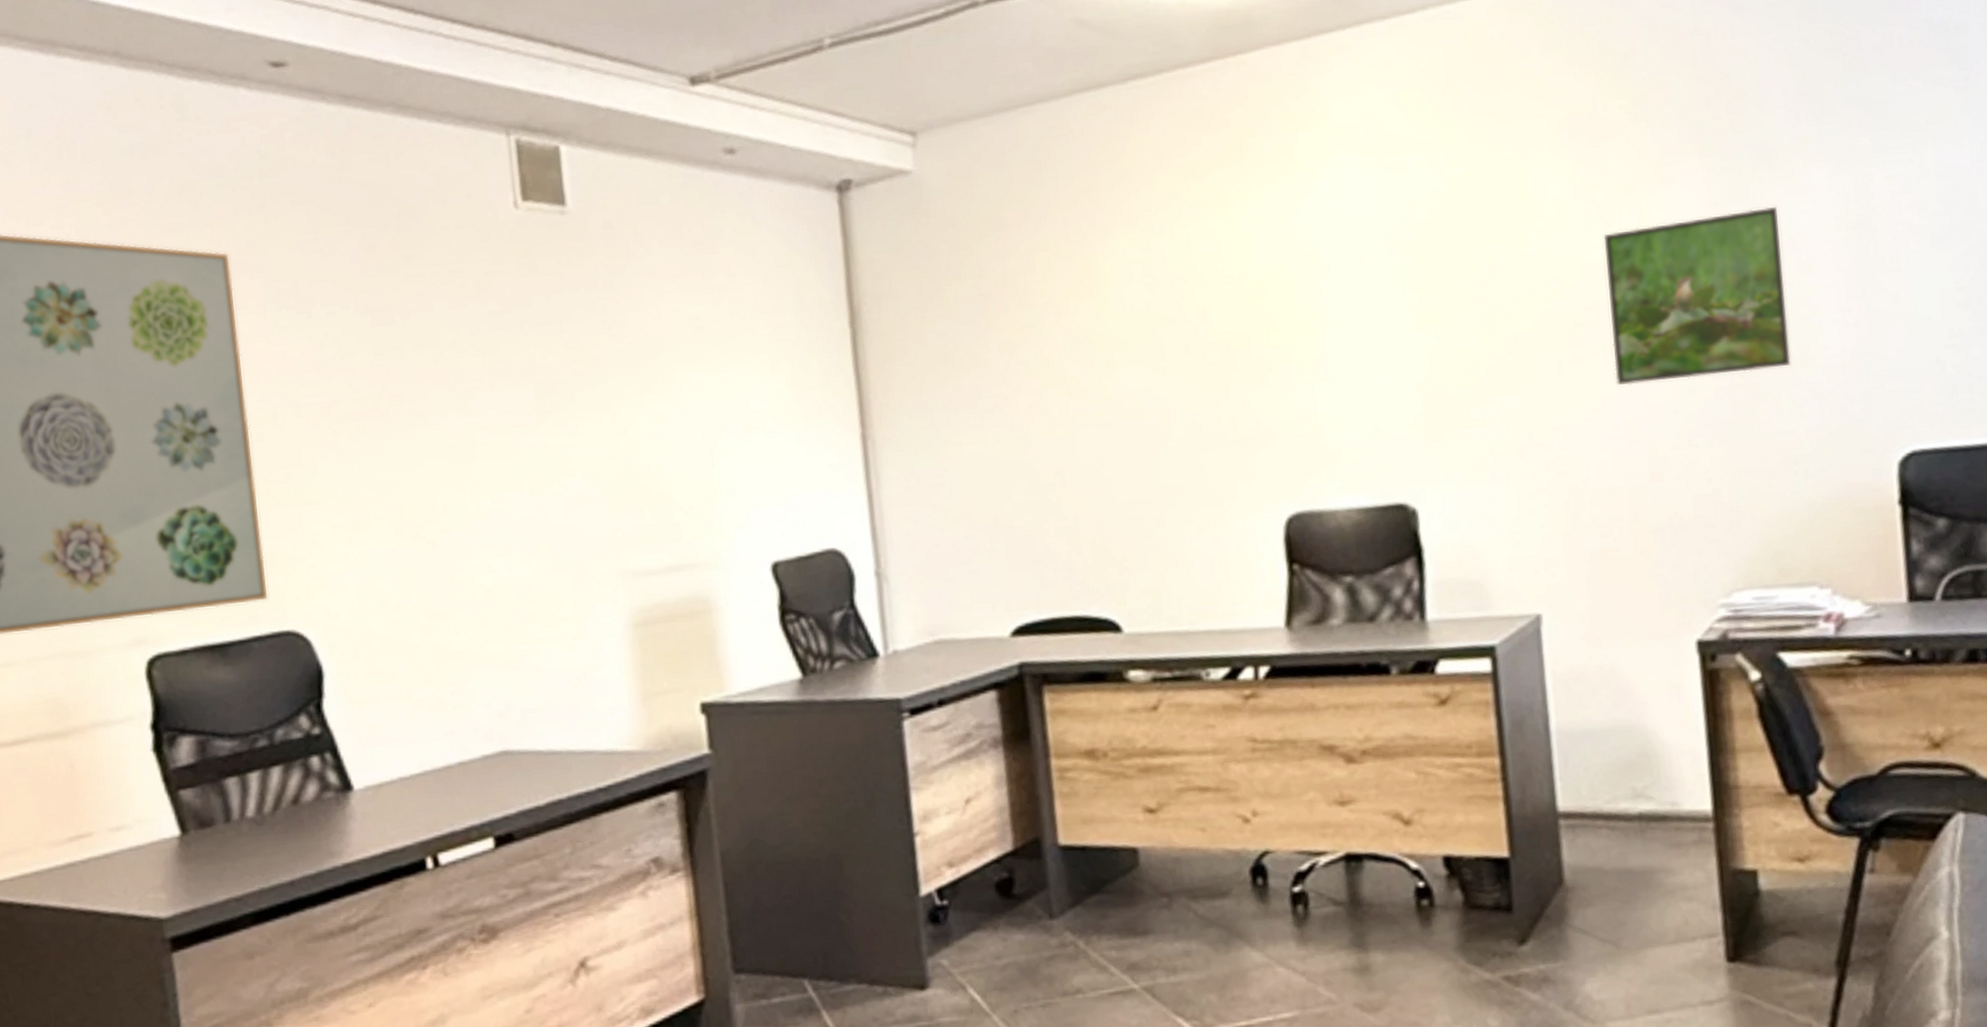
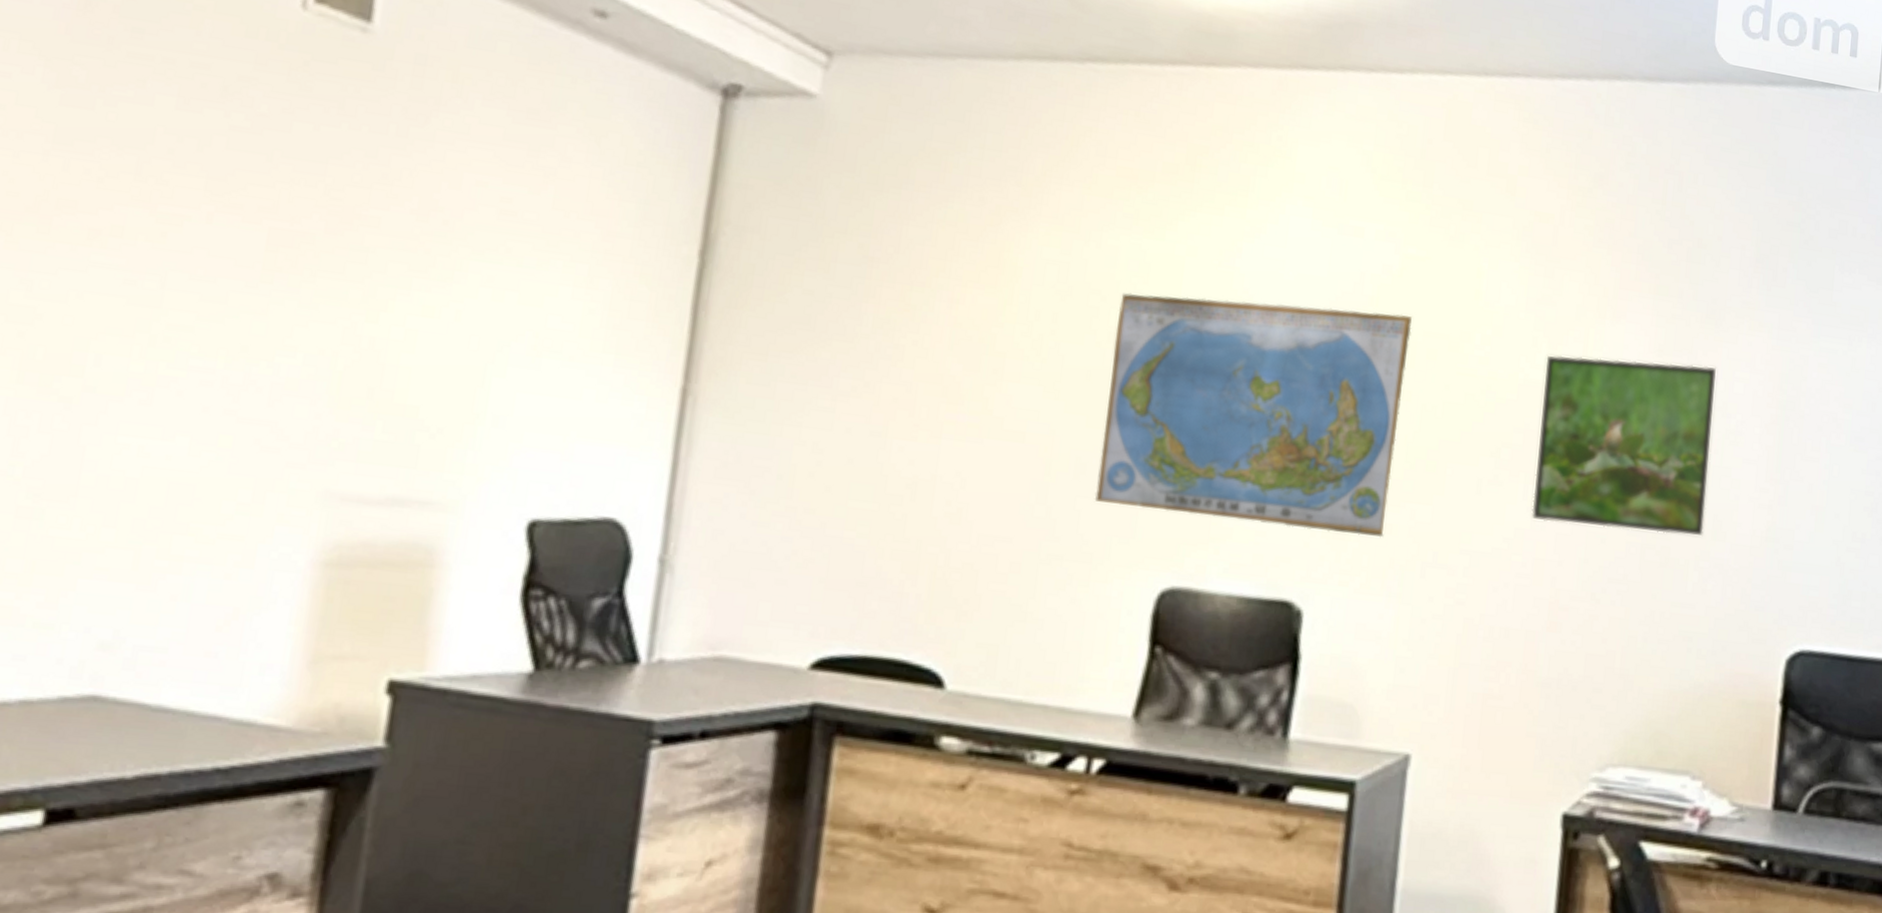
world map: none [1200,230,1479,454] -> present [1094,292,1412,538]

